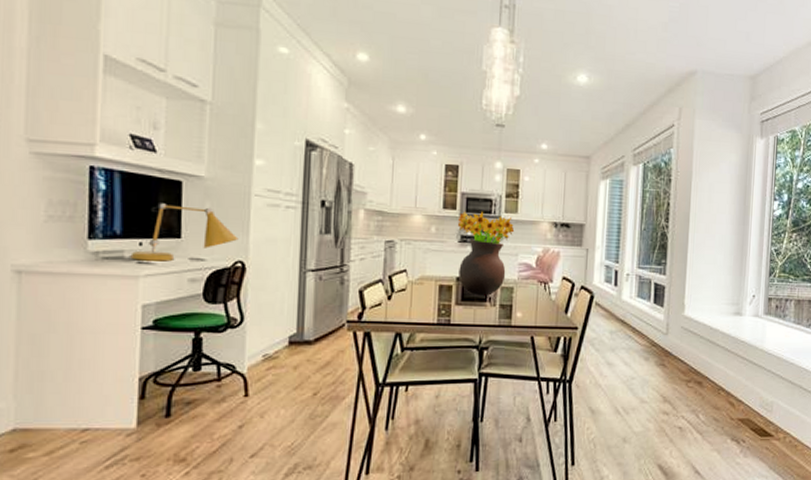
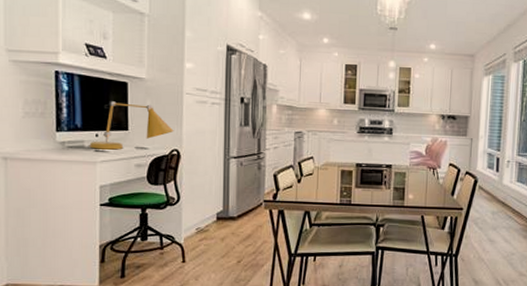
flower arrangement: present [457,211,515,296] -> none [356,105,407,180]

